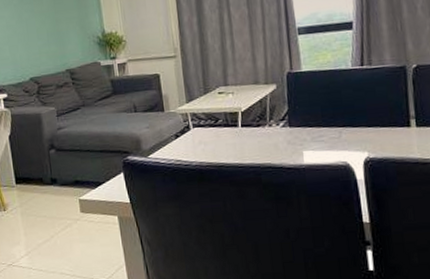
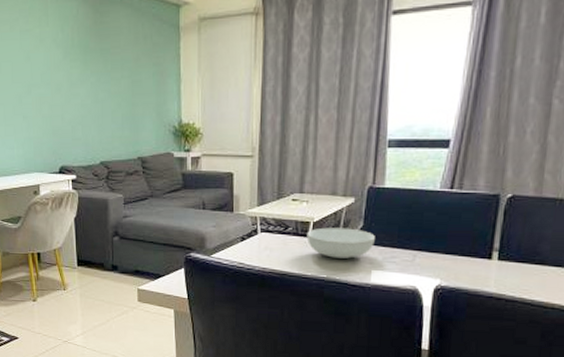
serving bowl: none [236,113,302,144] -> present [306,227,375,259]

